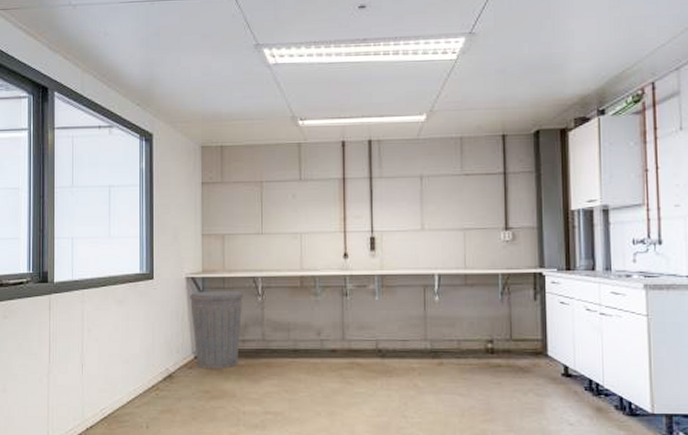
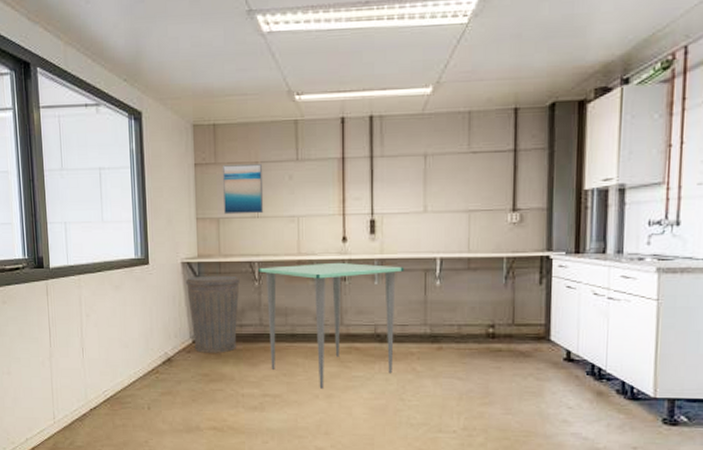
wall art: none [228,182,268,231] -> present [222,163,264,215]
dining table: none [262,278,404,406] -> present [258,262,405,389]

